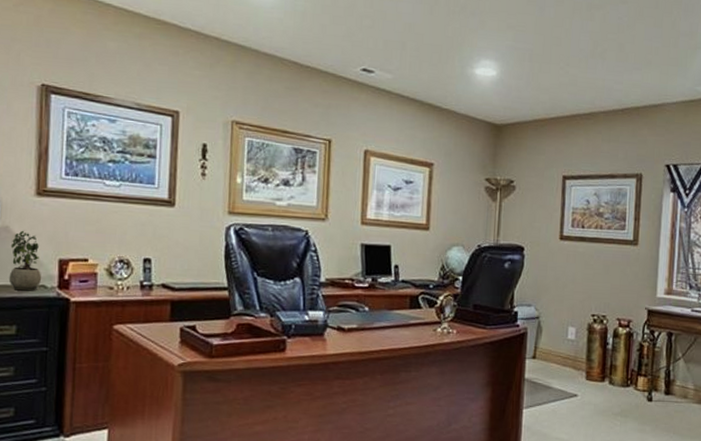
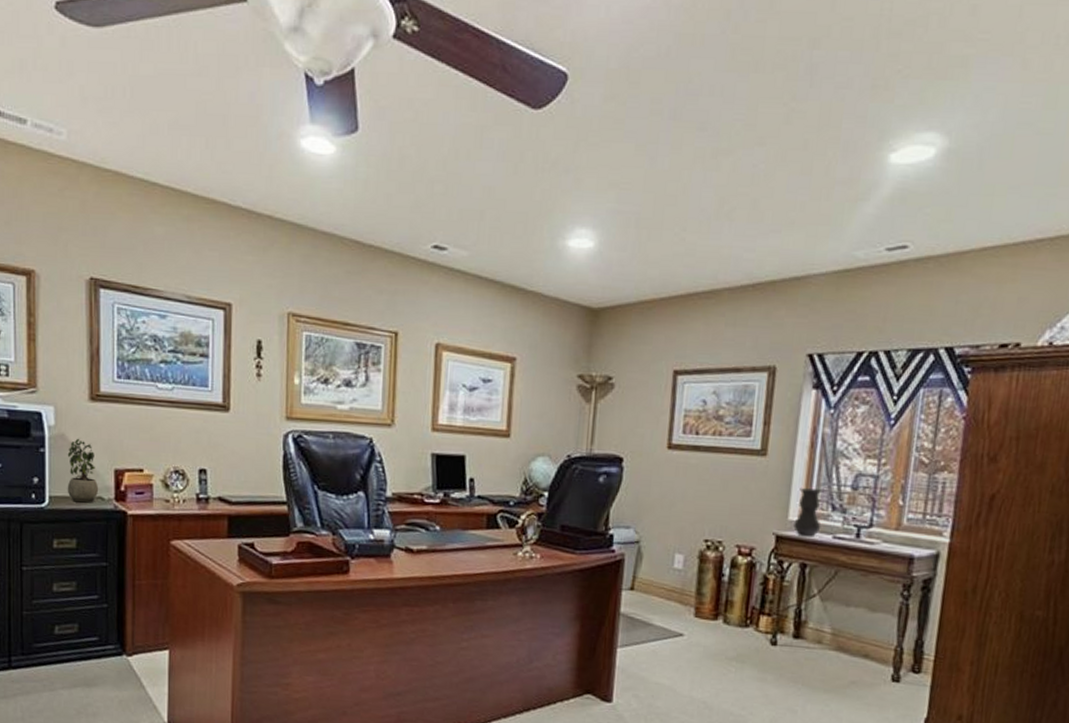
vase: none [661,271,682,311] -> present [793,488,823,537]

